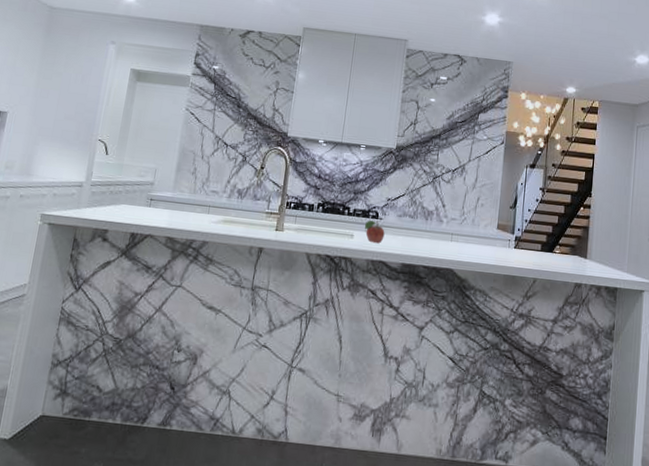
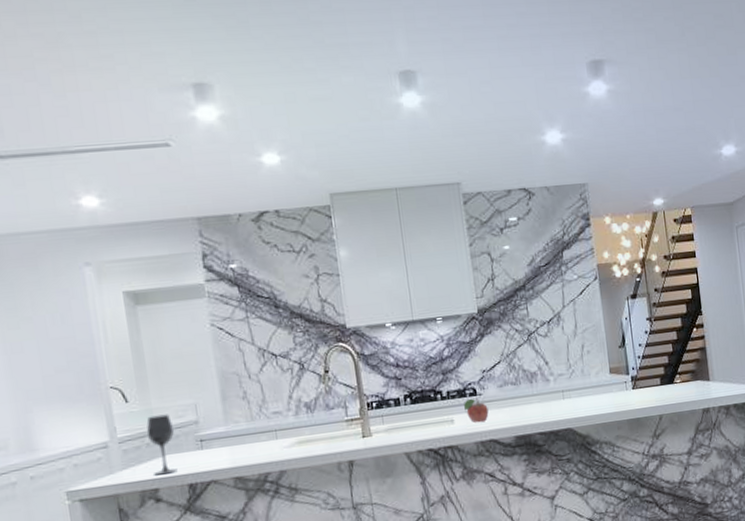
wine glass: none [108,170,135,220] -> present [146,414,178,476]

